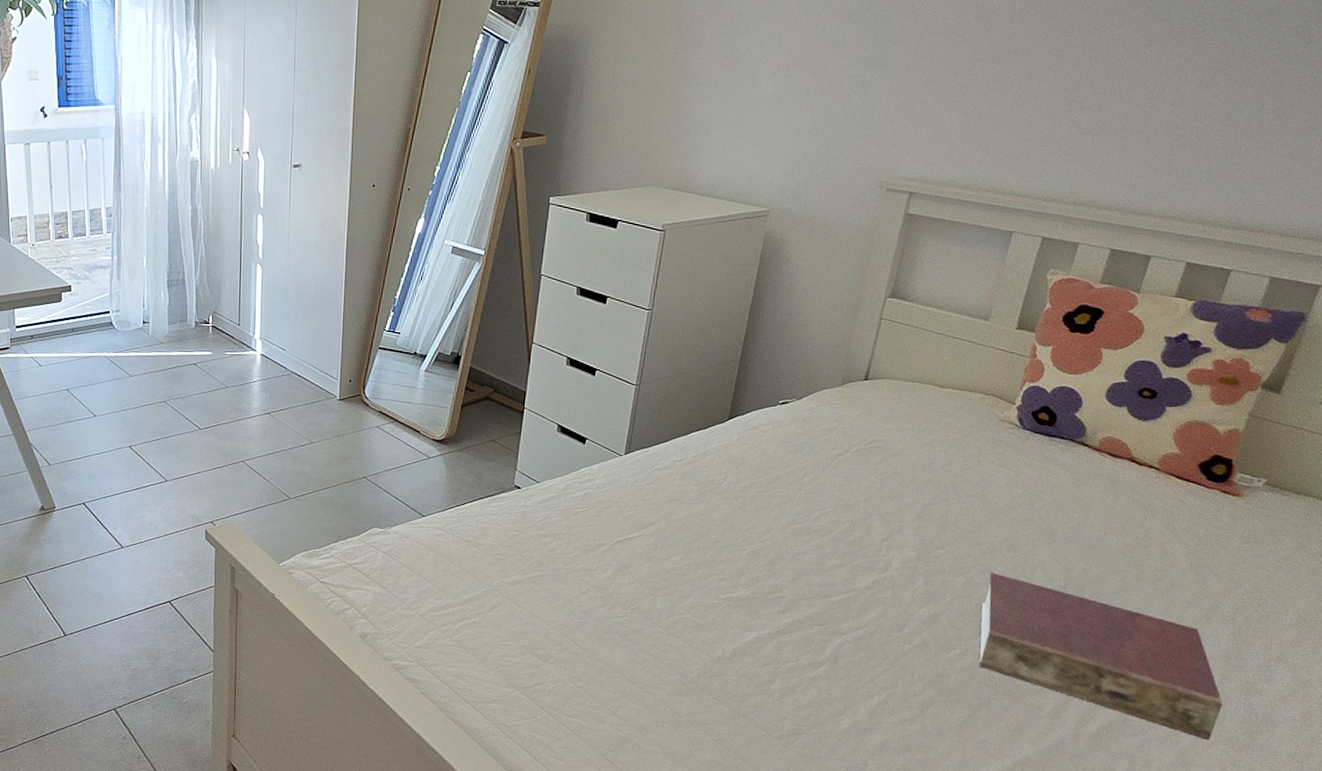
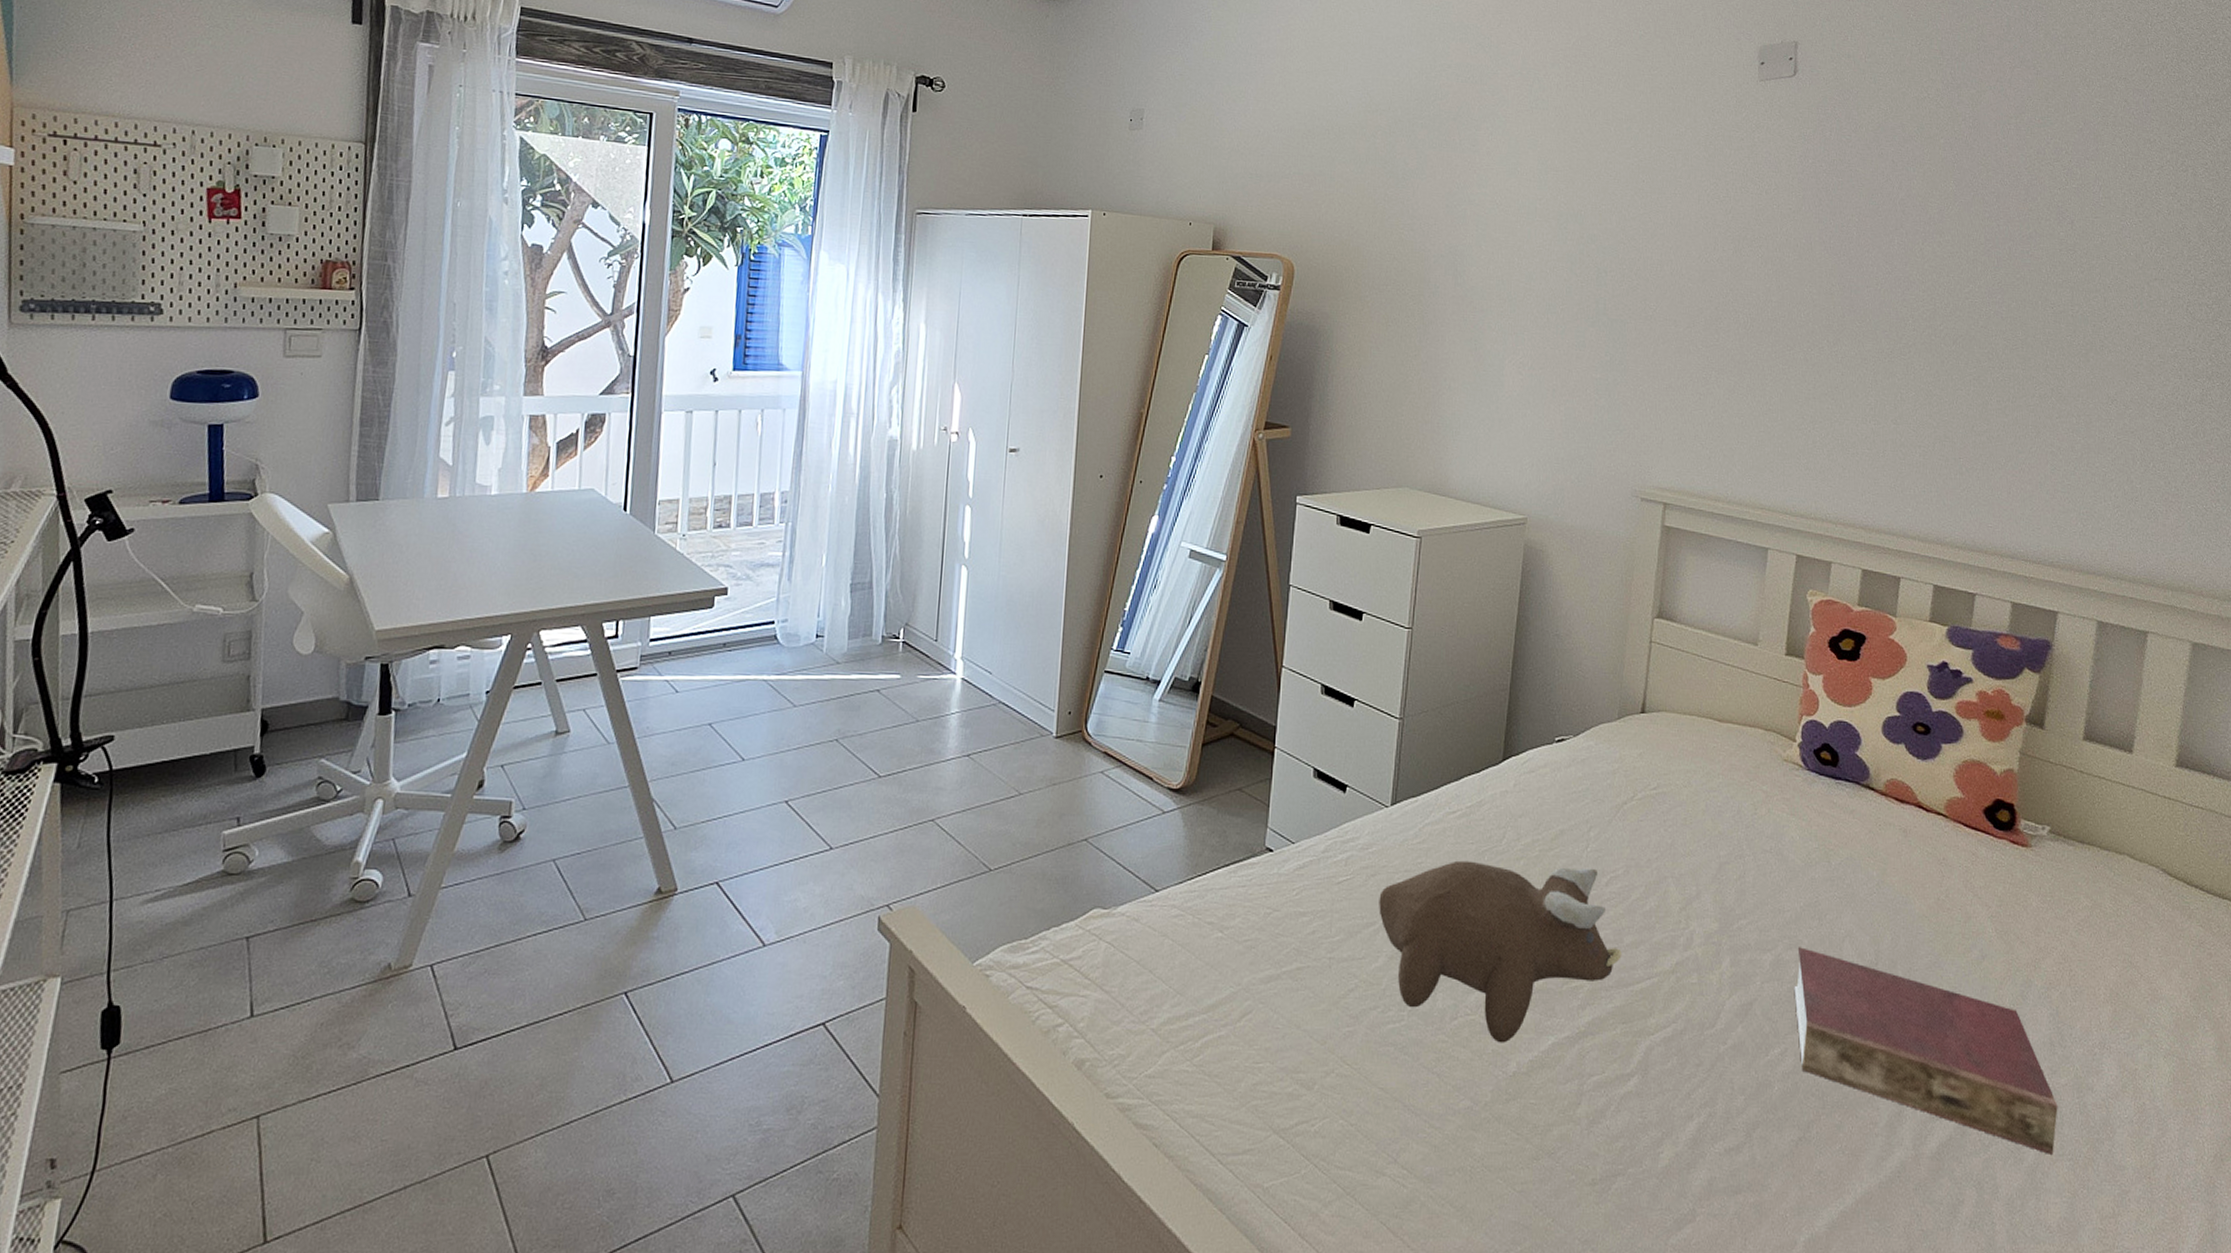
plush toy: none [610,498,824,636] -> present [1379,860,1622,1043]

